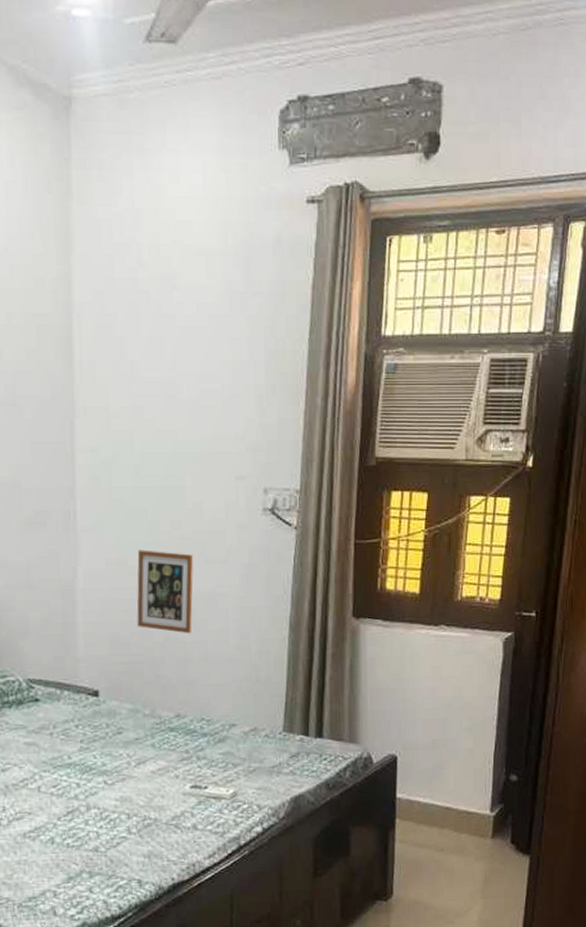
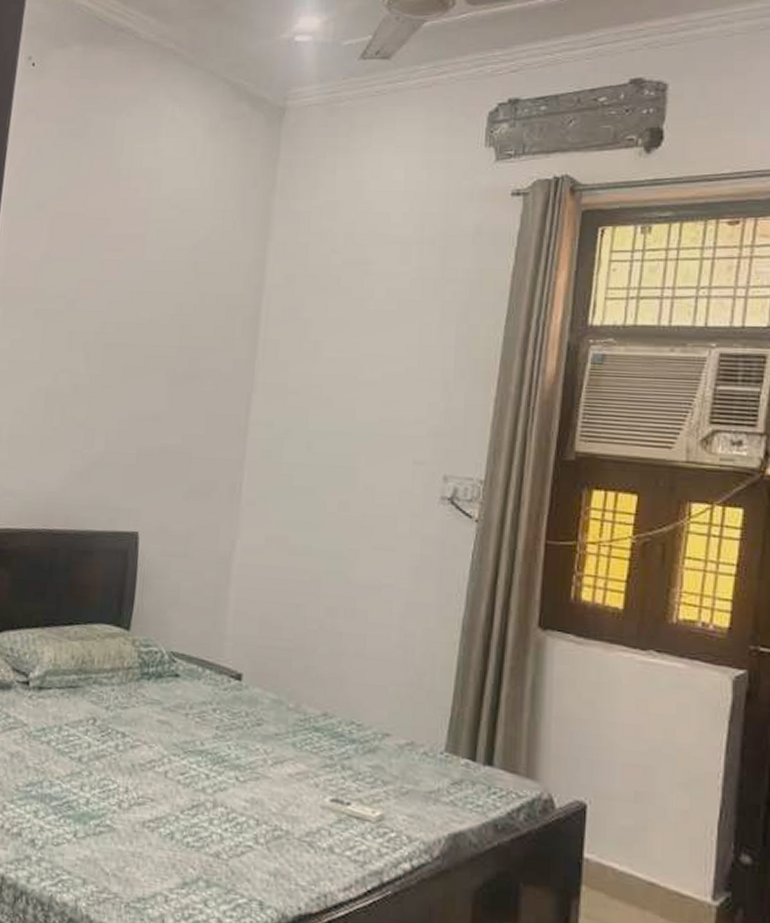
picture frame: present [137,549,194,634] -> none [291,528,360,625]

